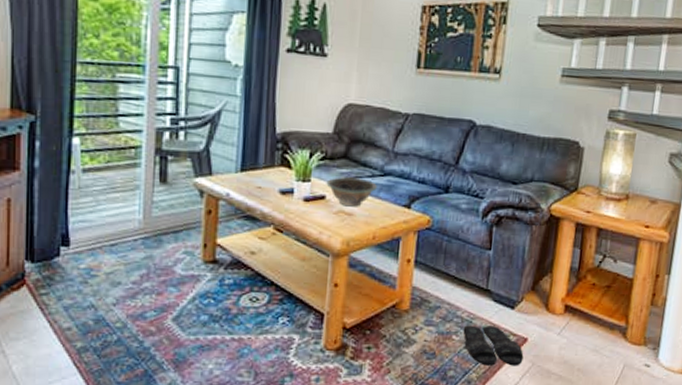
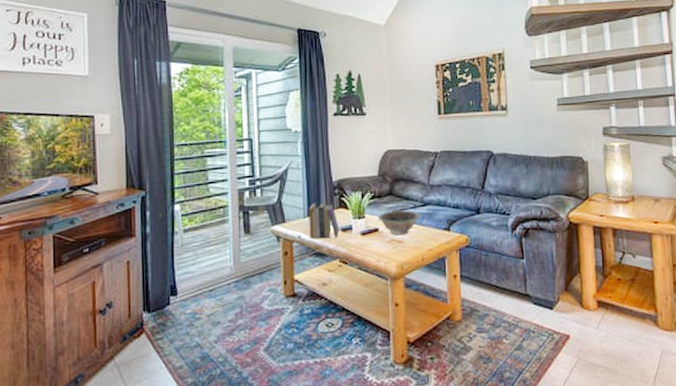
books: none [240,156,278,201] -> present [308,202,340,239]
slippers: present [463,325,524,366] -> none [511,327,569,364]

